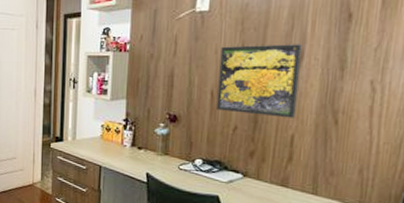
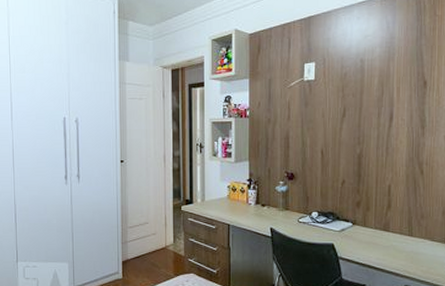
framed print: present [216,44,302,118] -> none [327,107,391,171]

